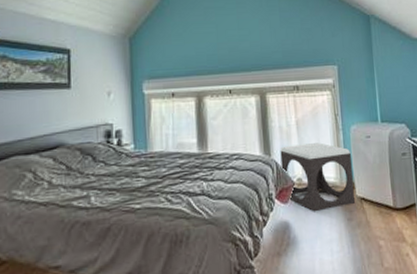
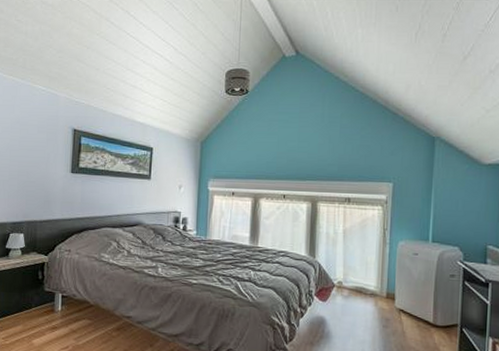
footstool: present [280,143,355,212] -> none [324,251,396,314]

